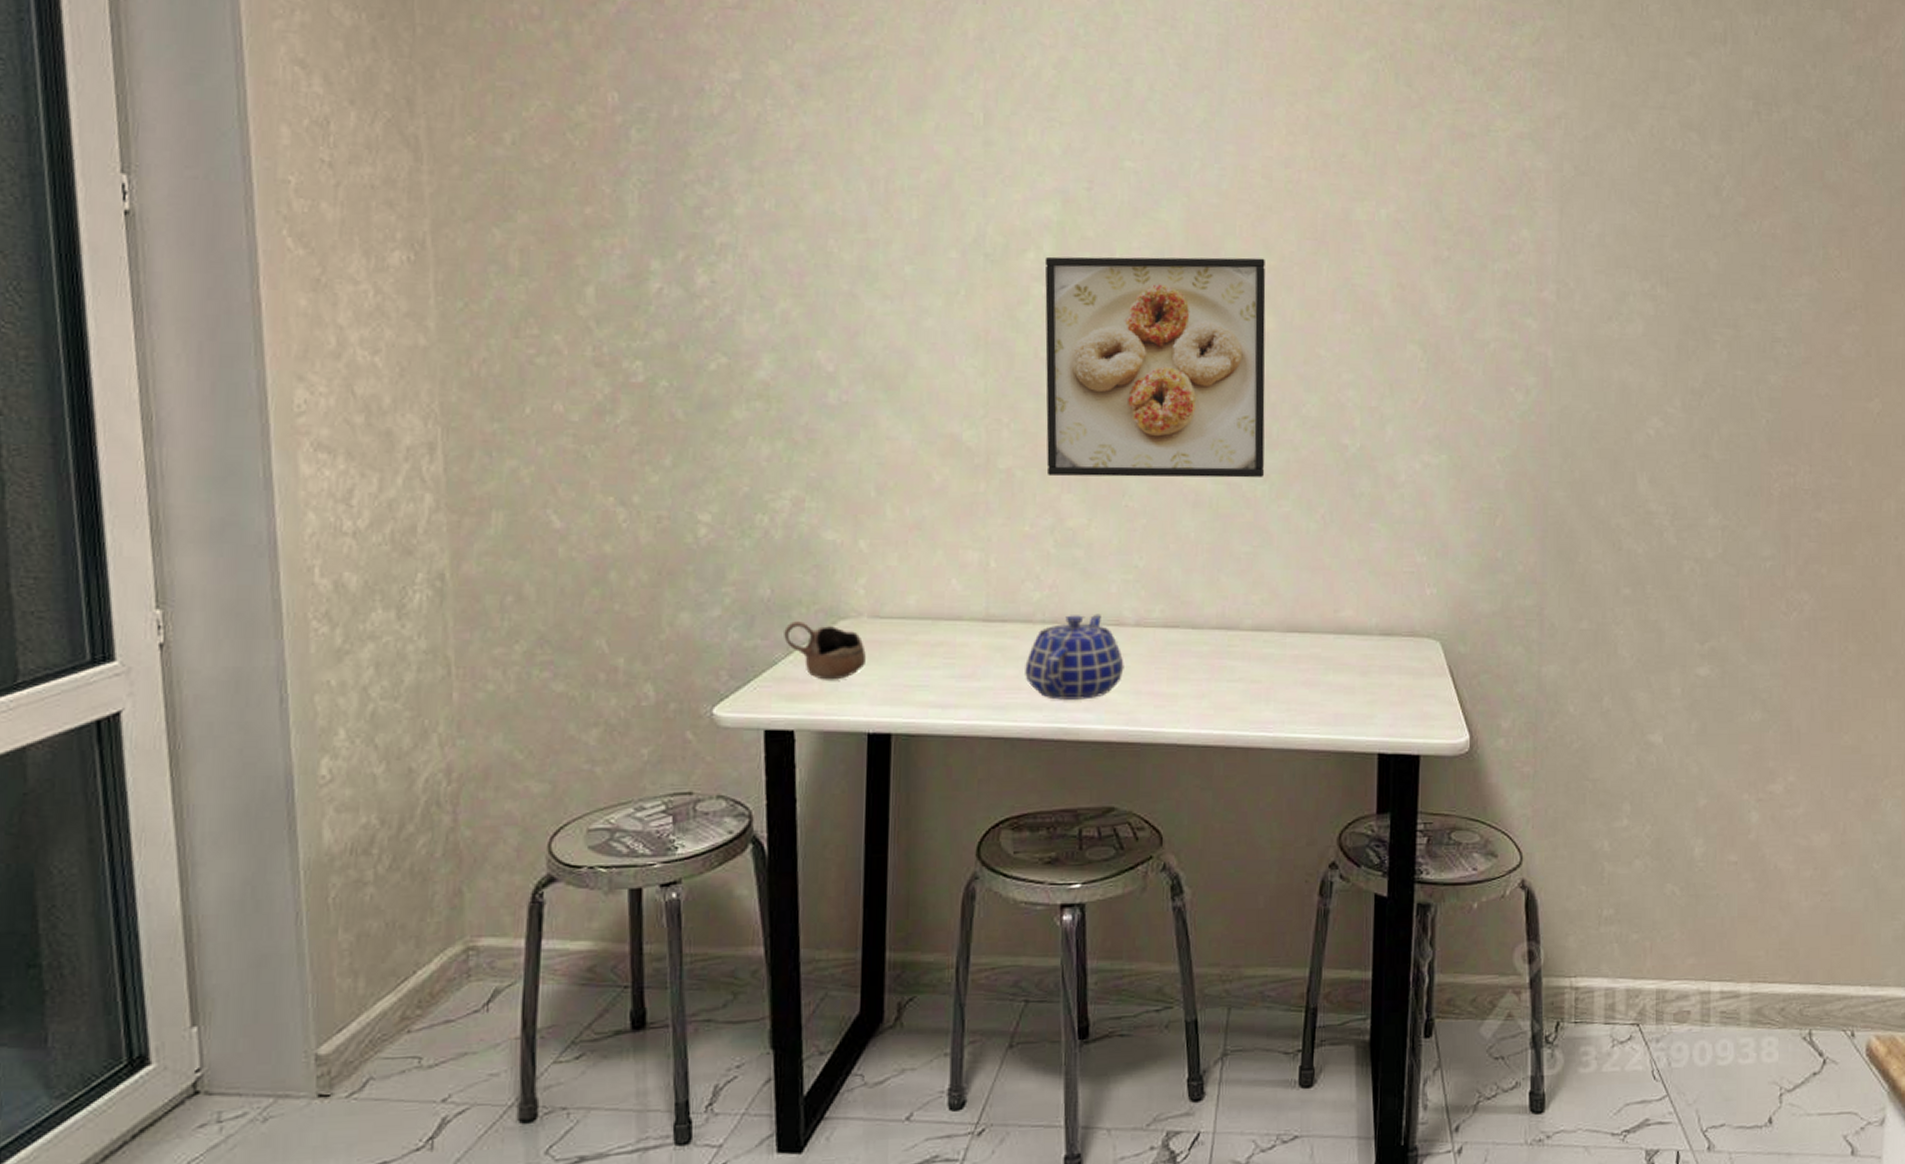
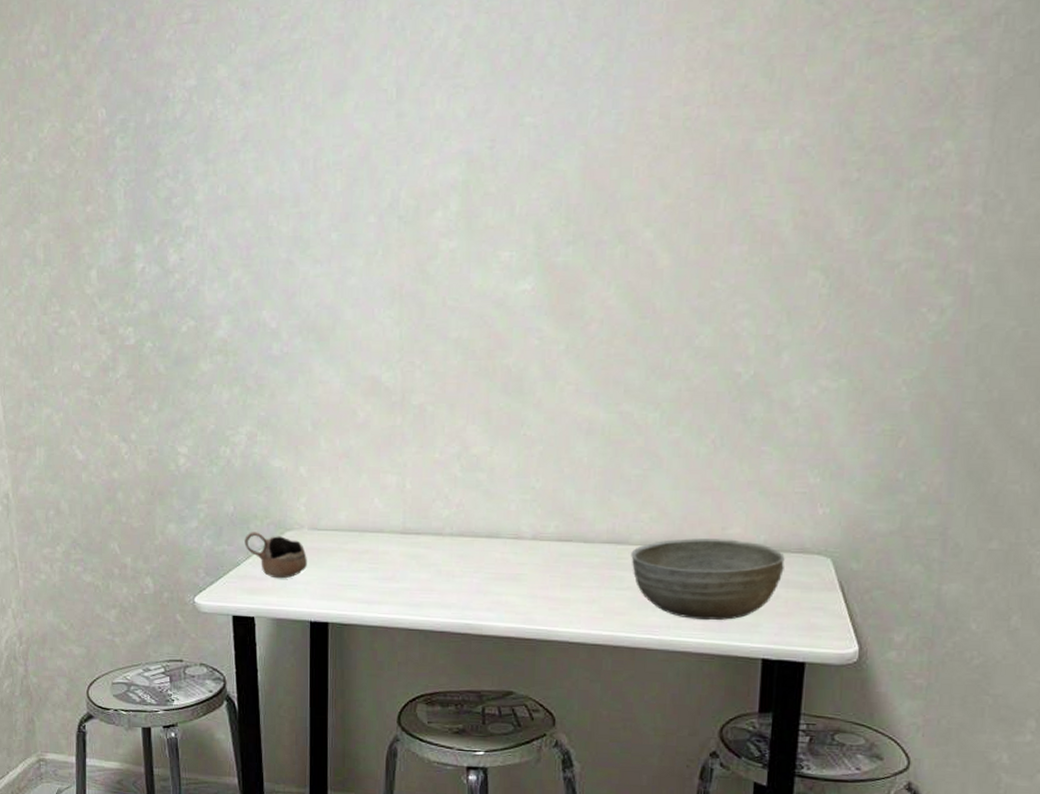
teapot: present [1025,614,1124,700] -> none [436,528,522,601]
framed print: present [1044,256,1266,478] -> none [451,197,661,410]
bowl: none [1242,622,1396,713] -> present [631,538,785,621]

